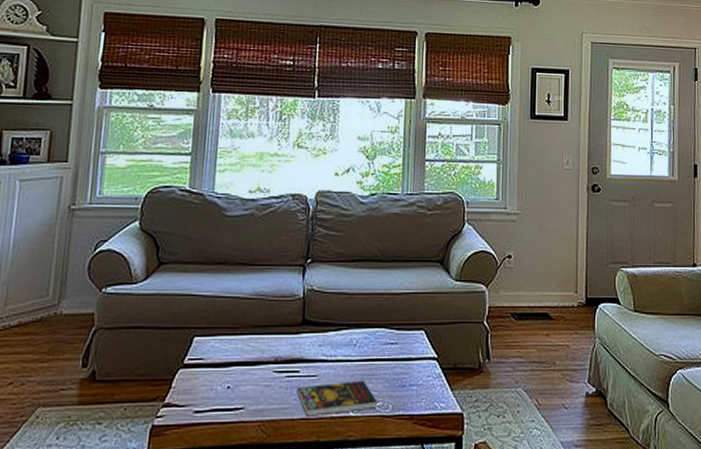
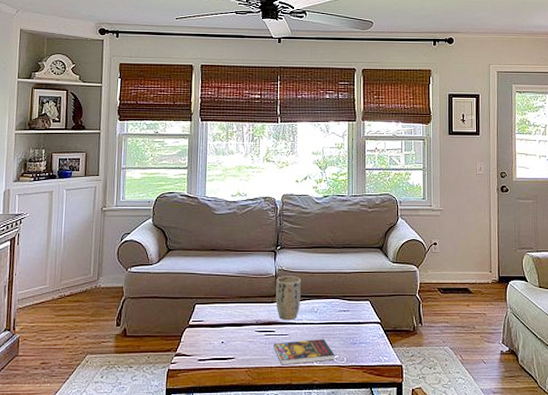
plant pot: none [302,298,338,357] -> present [276,276,302,321]

